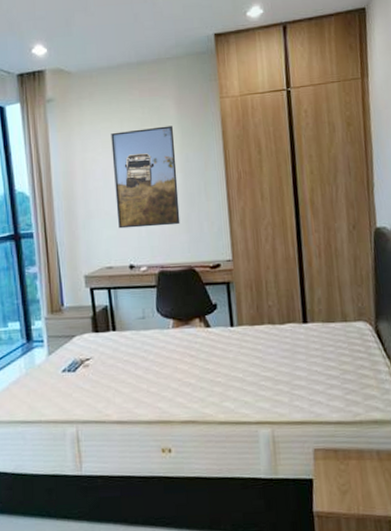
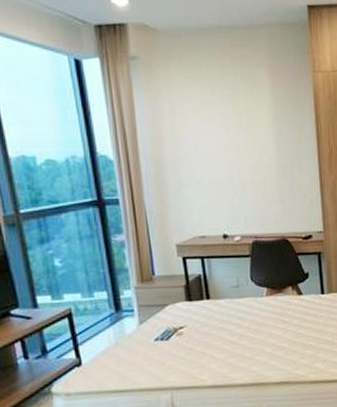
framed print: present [111,126,180,229] -> none [202,96,274,198]

